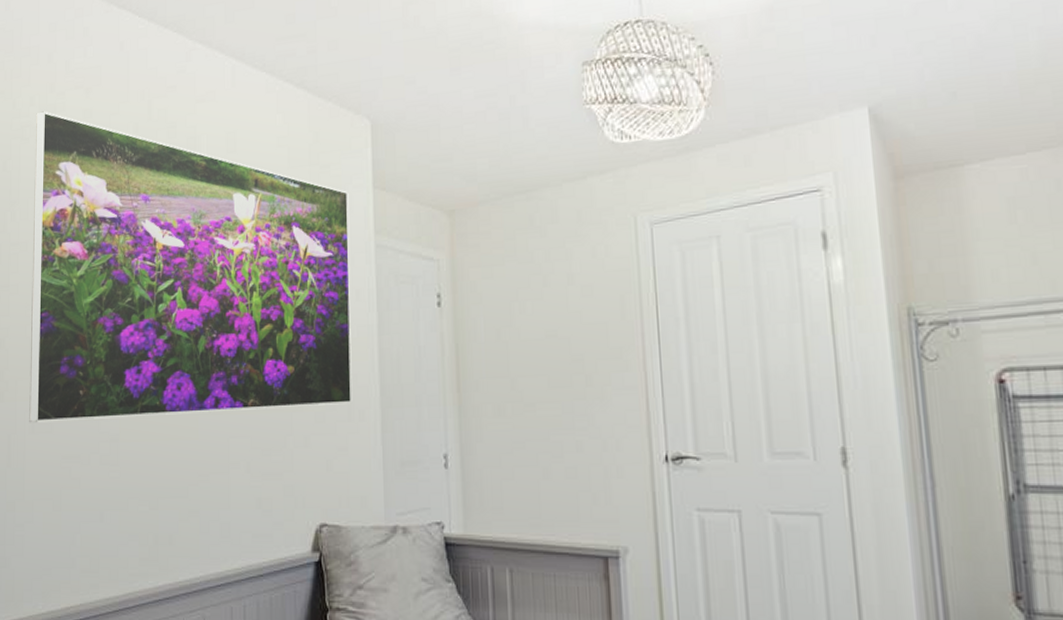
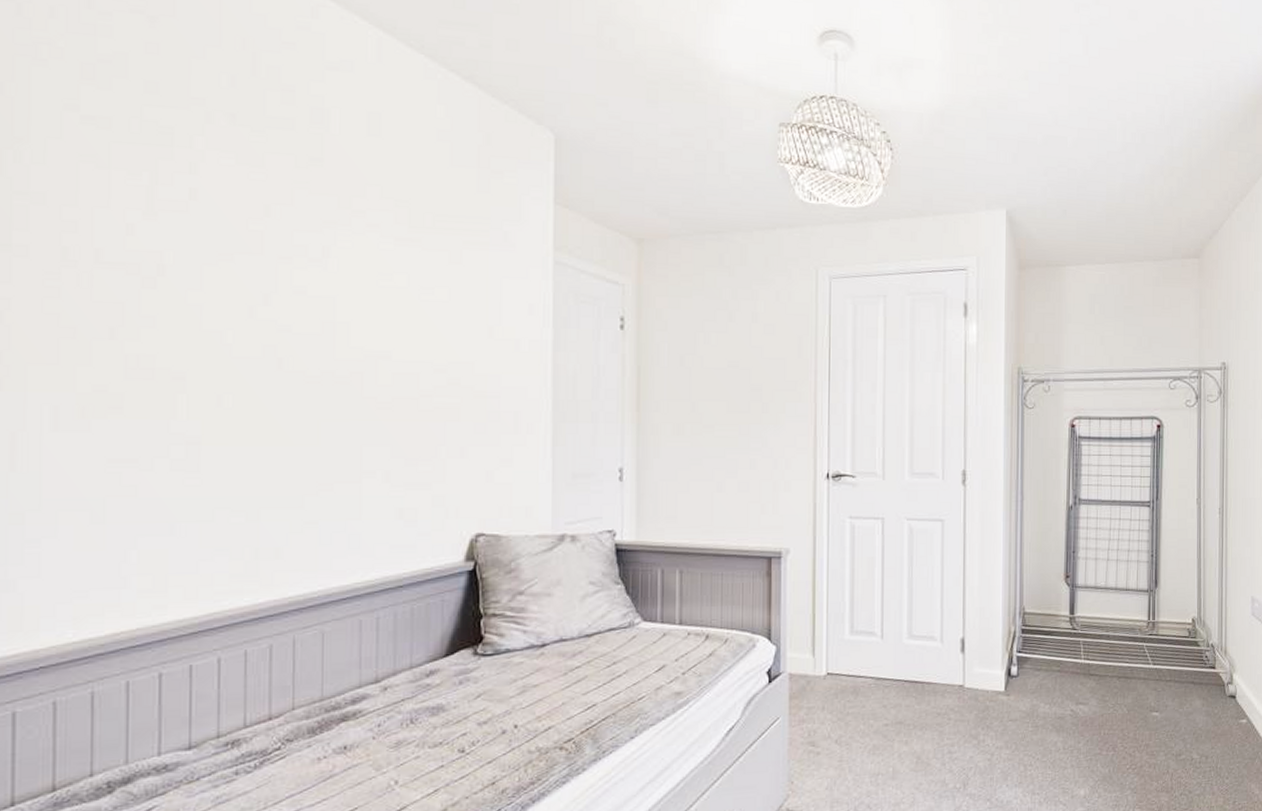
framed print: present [29,111,353,423] -> none [49,29,525,419]

